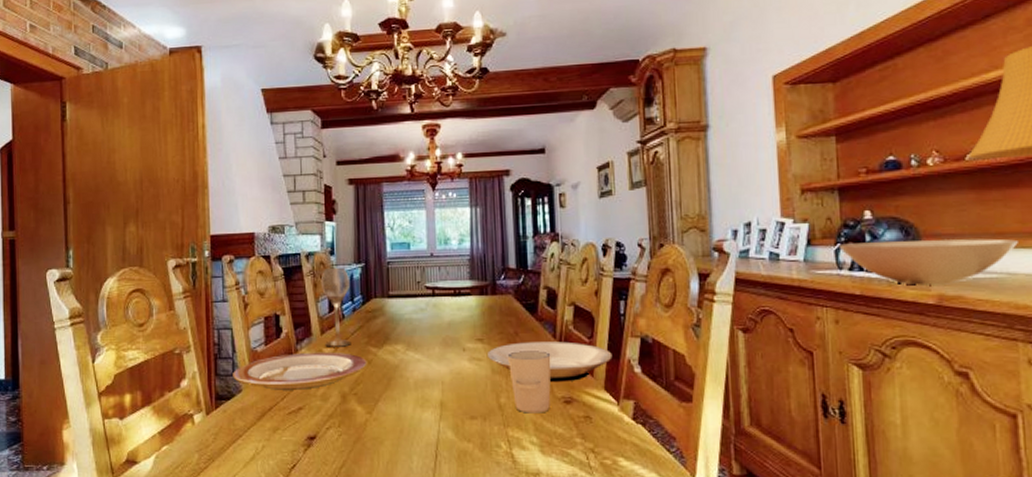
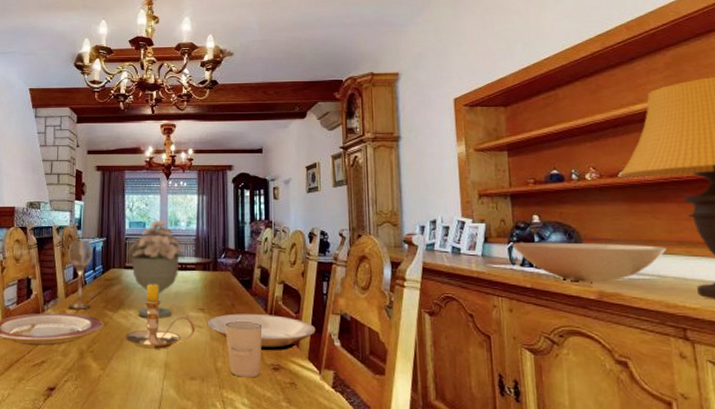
bouquet: none [389,239,458,353] -> present [126,220,184,319]
candlestick: none [393,311,474,387] -> present [125,282,195,349]

